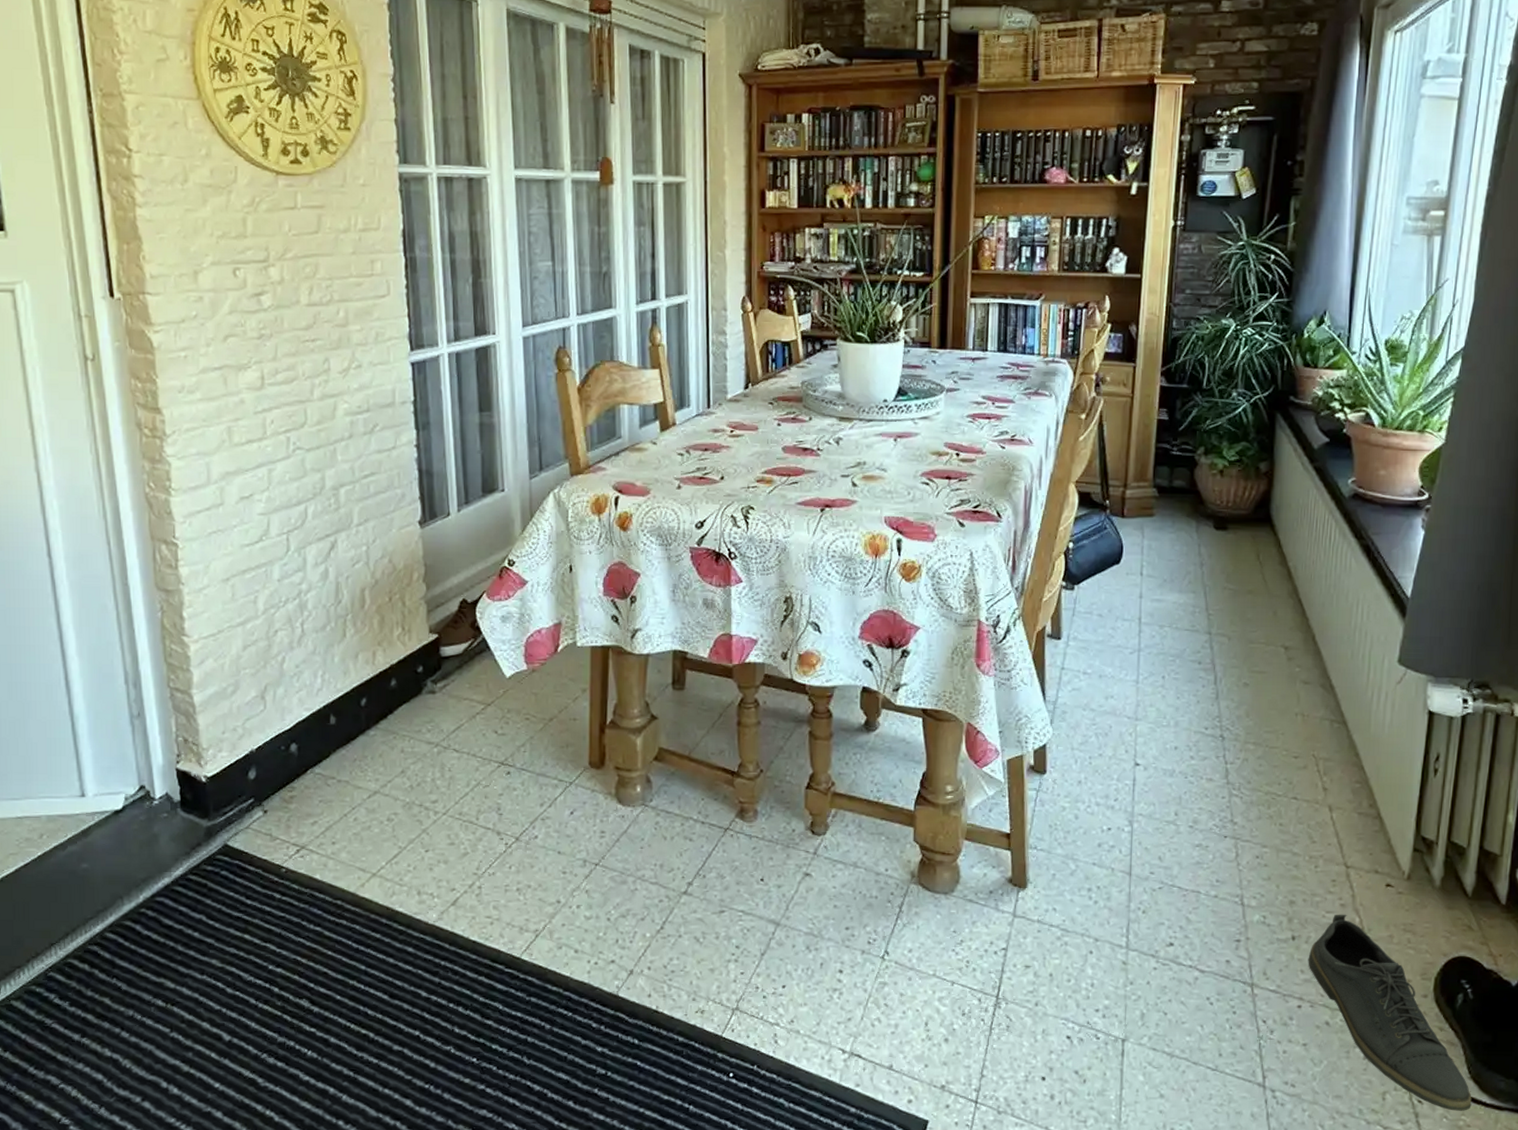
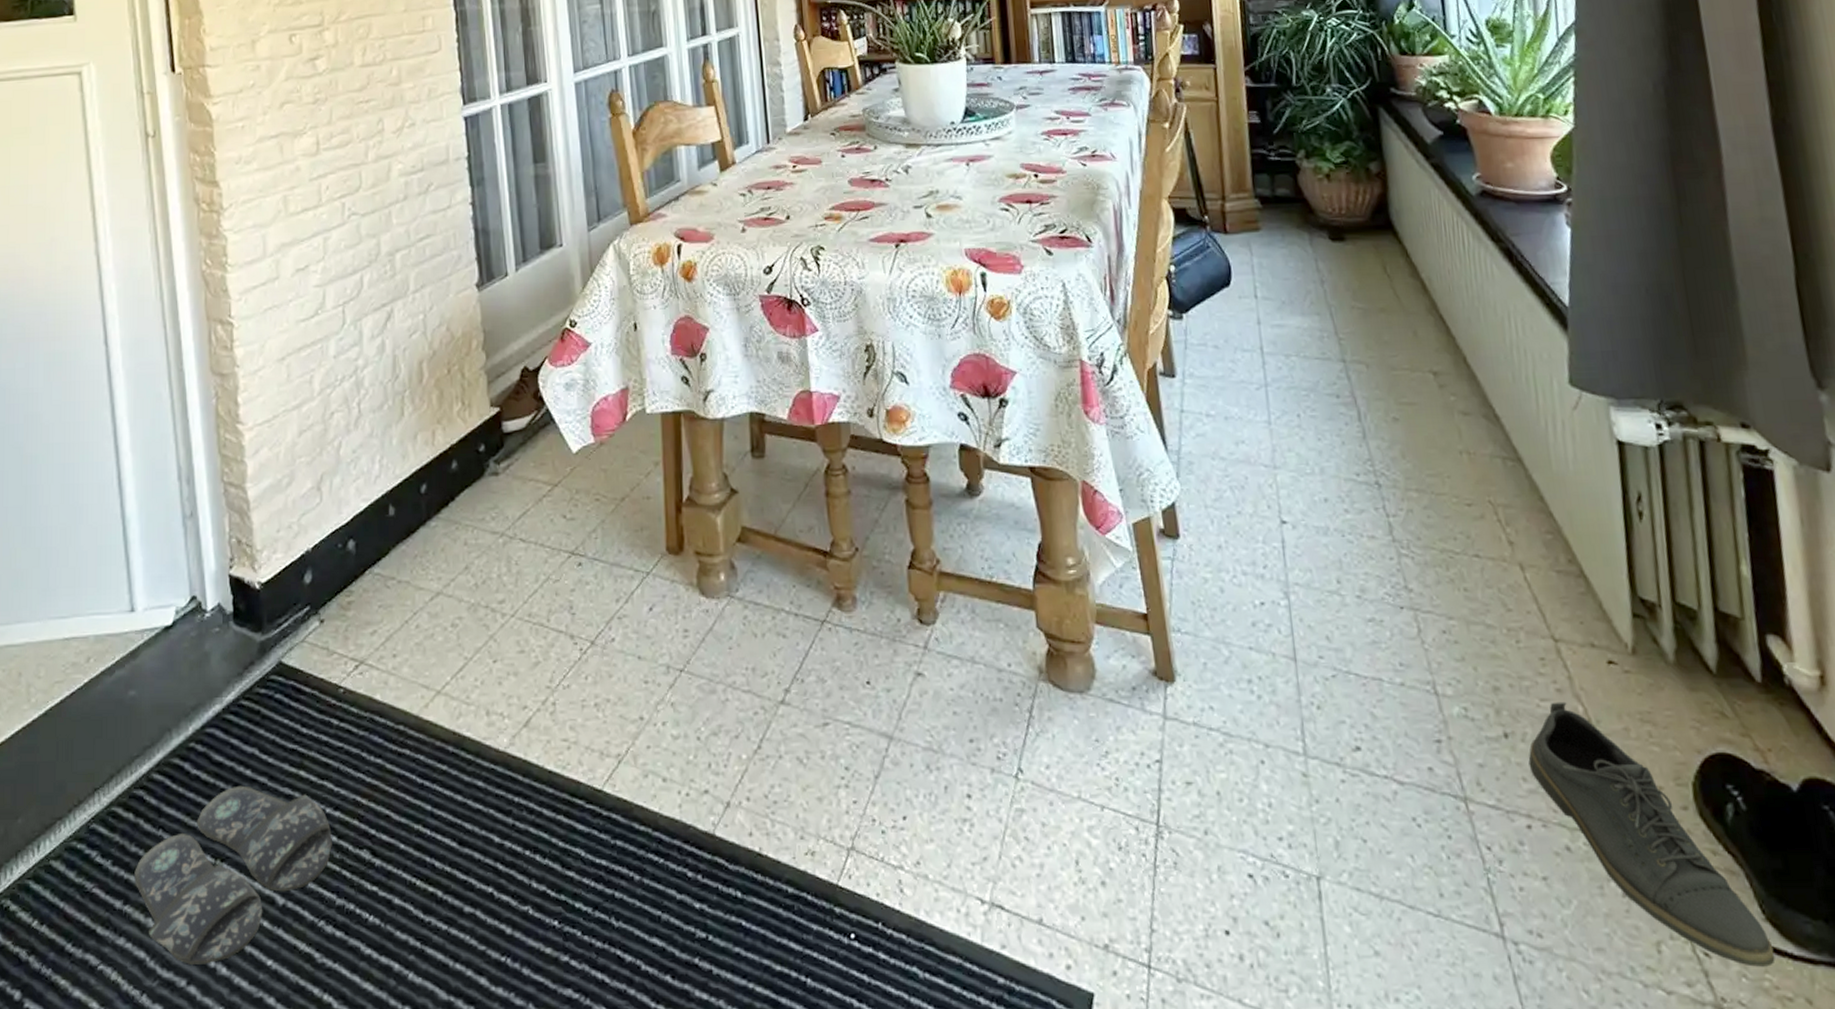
slippers: none [91,945,274,1085] -> present [134,785,332,964]

